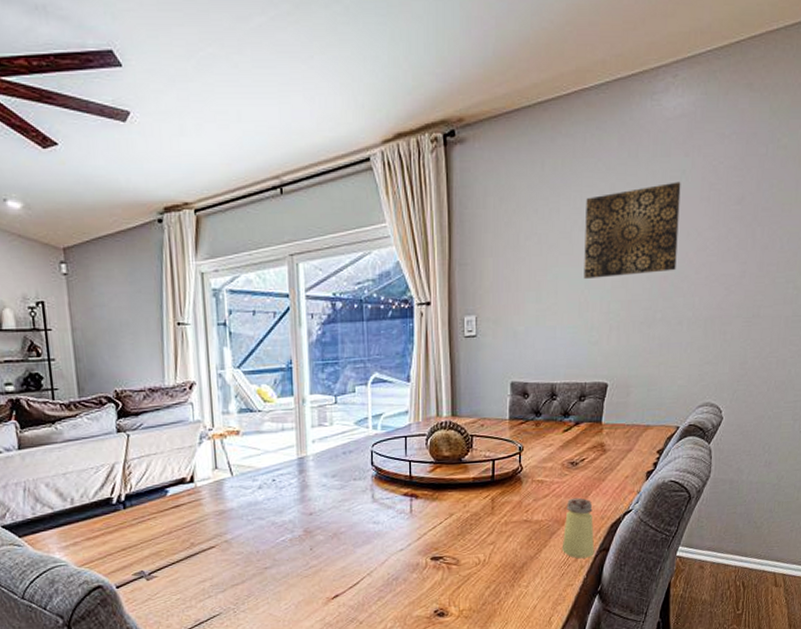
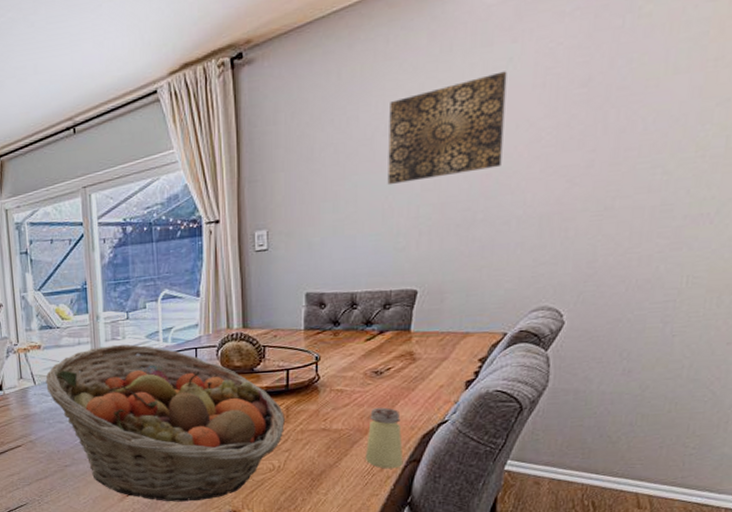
fruit basket: none [244,431,491,603] -> present [45,344,286,502]

